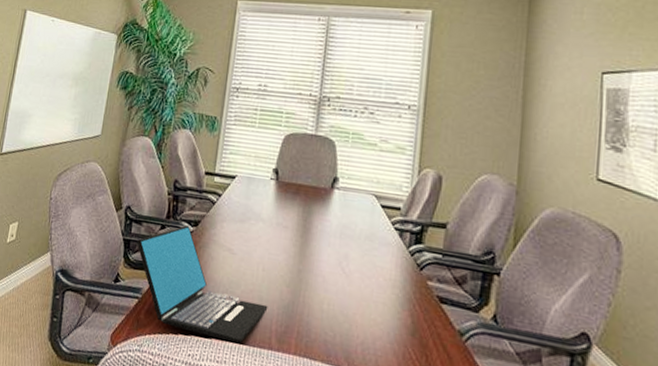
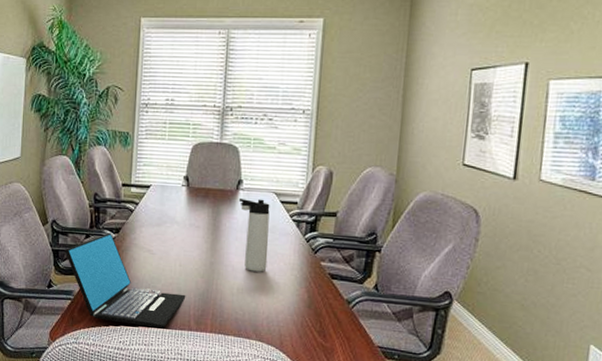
thermos bottle: none [333,197,369,287] -> present [238,197,270,272]

